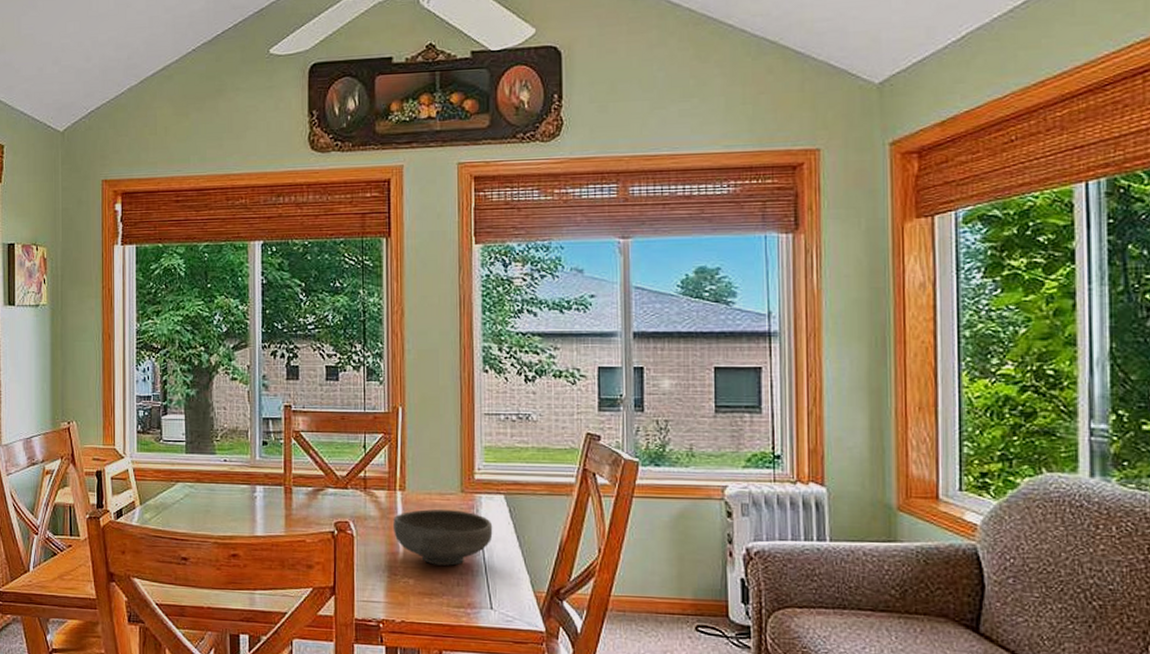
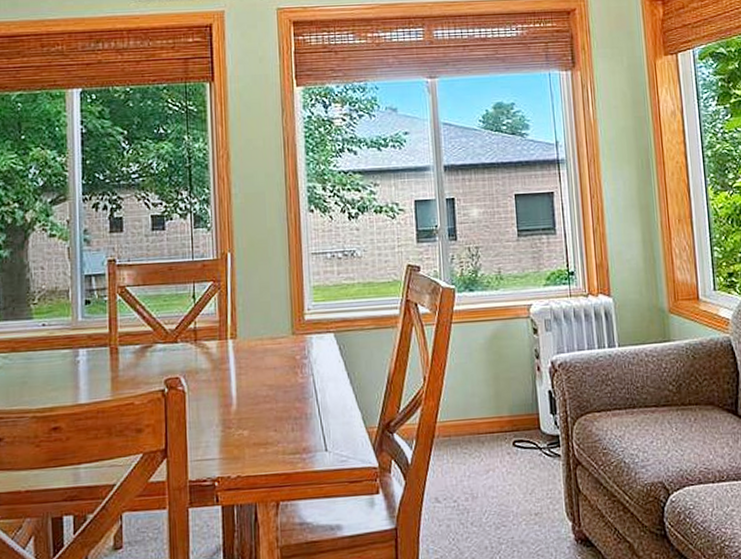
bowl: present [394,509,493,566] -> none [226,353,325,413]

